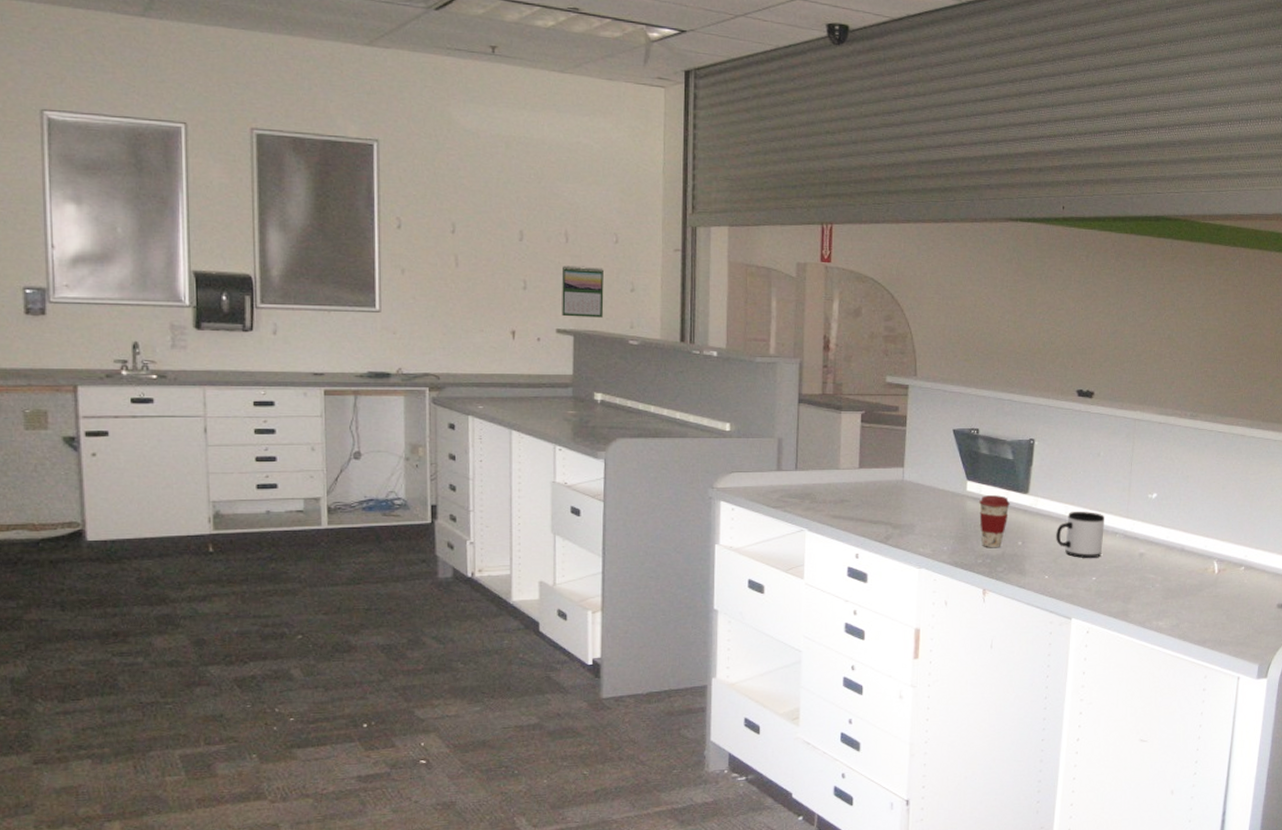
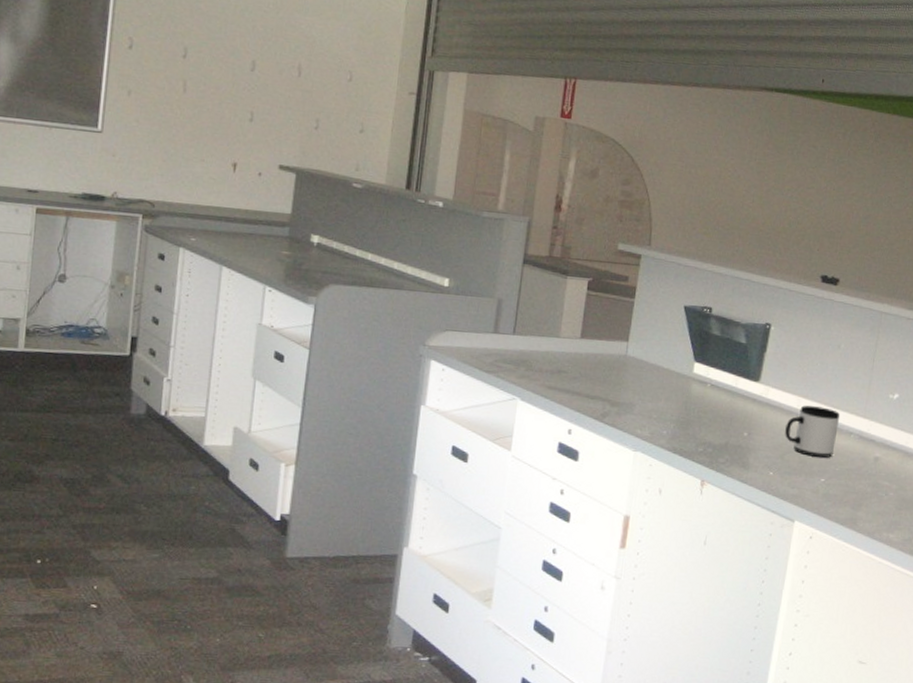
calendar: present [561,265,604,318] -> none [286,100,334,157]
coffee cup: present [979,495,1010,548] -> none [704,379,739,437]

